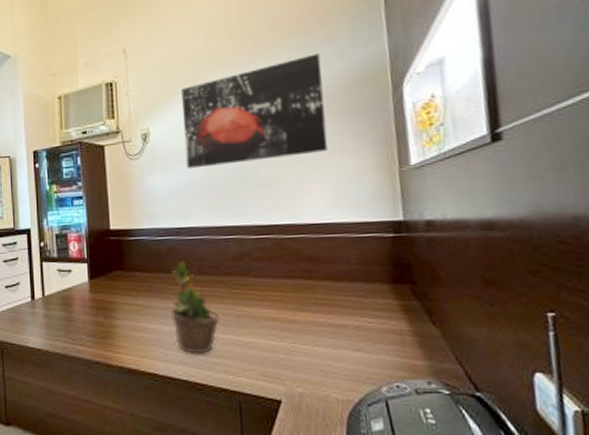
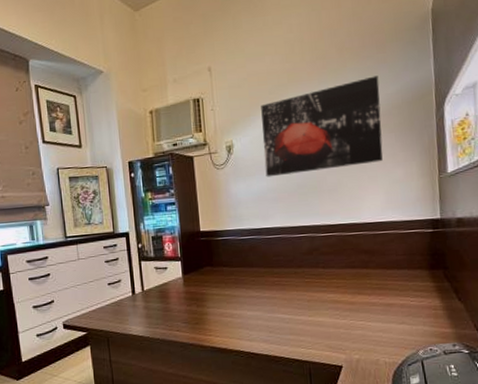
potted plant: present [171,261,221,354] -> none [253,257,295,333]

